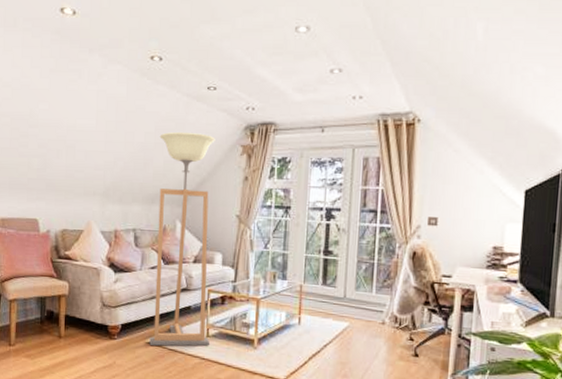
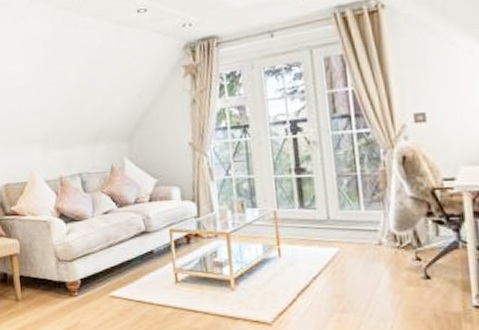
floor lamp: present [149,131,215,346] -> none [93,60,180,300]

